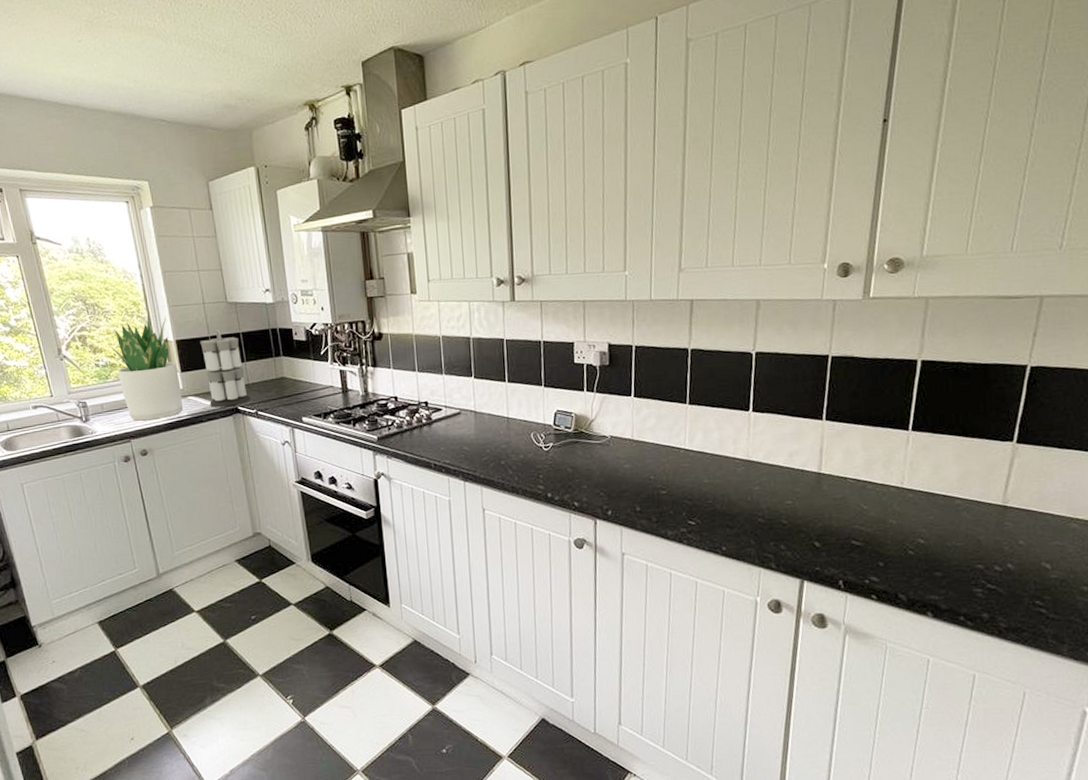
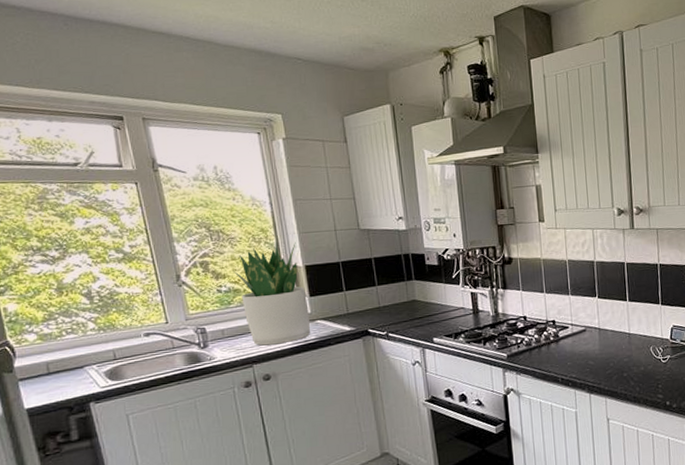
spice rack: present [200,329,252,408] -> none [330,255,382,331]

